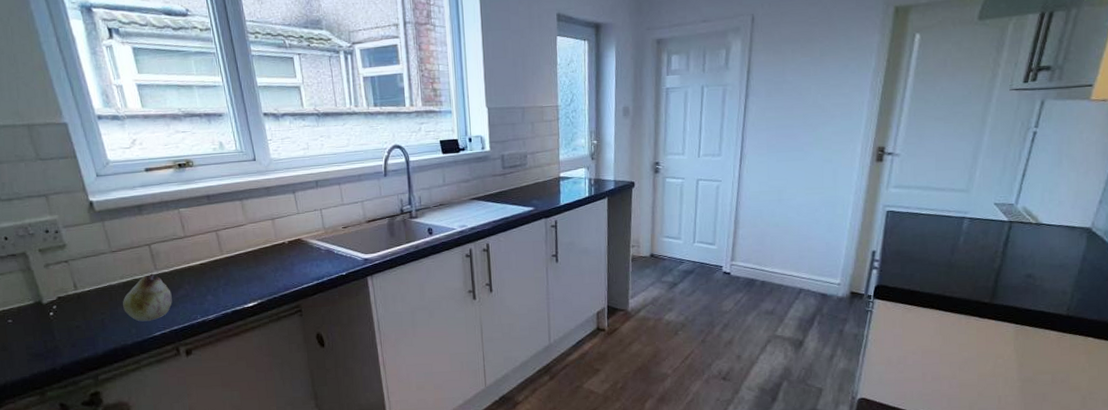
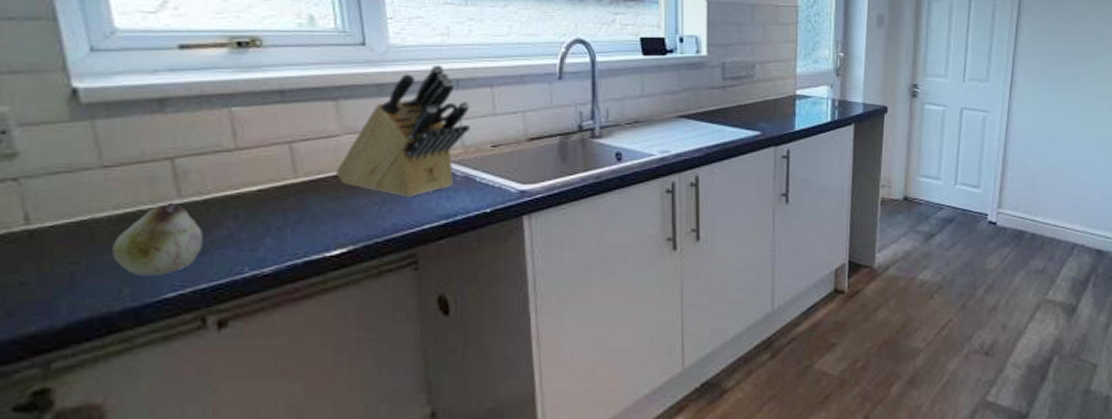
knife block: none [245,171,328,266] -> present [335,64,470,198]

